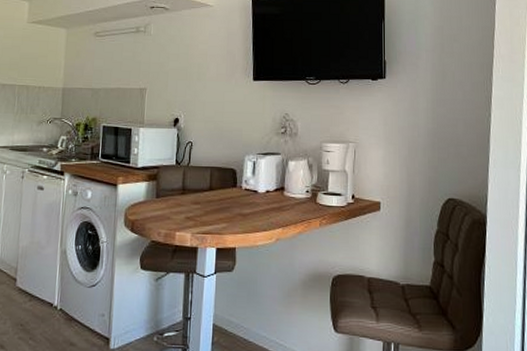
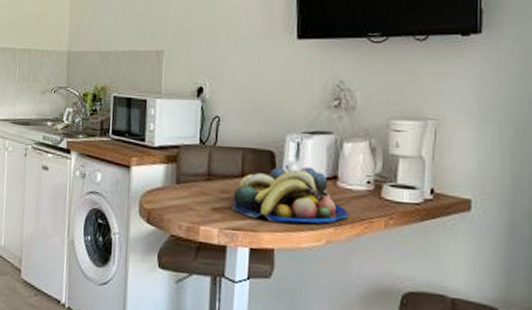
fruit bowl: none [202,181,293,226] -> present [232,166,349,224]

